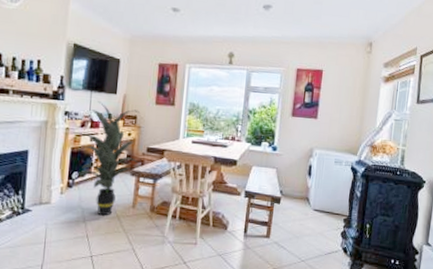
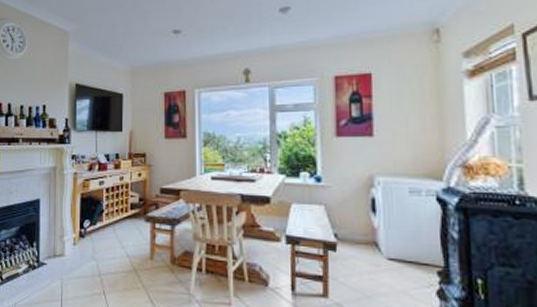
indoor plant: present [70,101,140,216] -> none [79,141,154,269]

